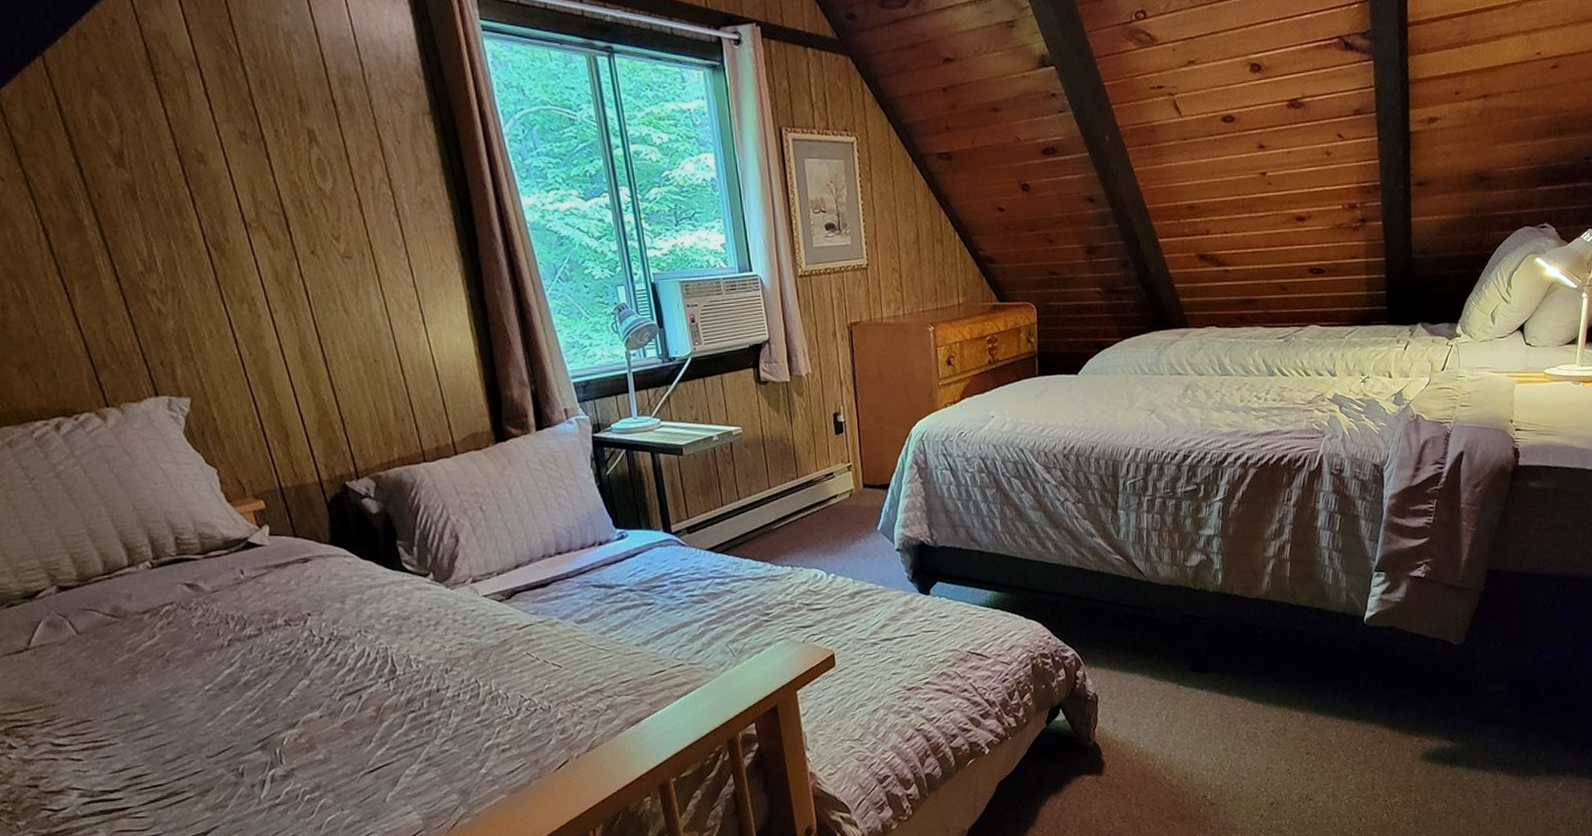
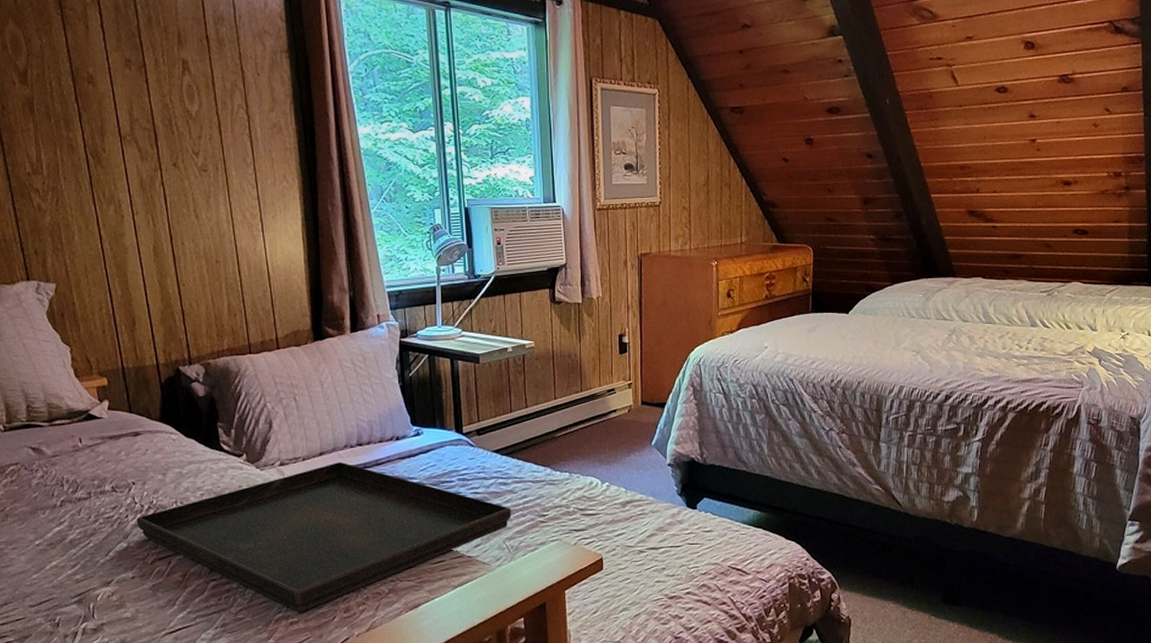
serving tray: none [316,574,733,738] -> present [136,462,511,612]

